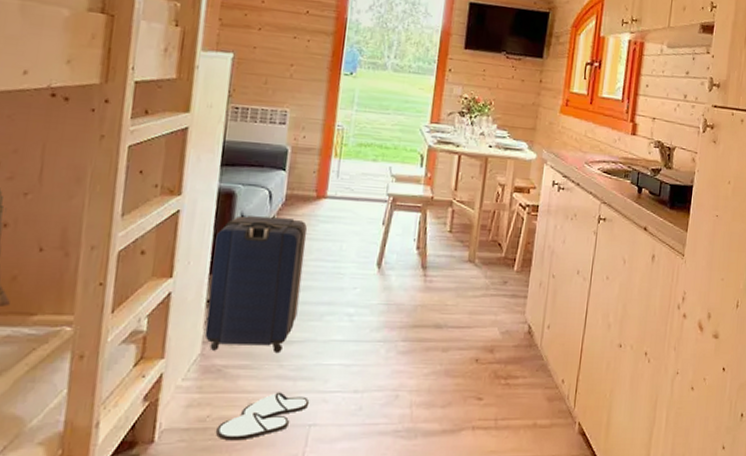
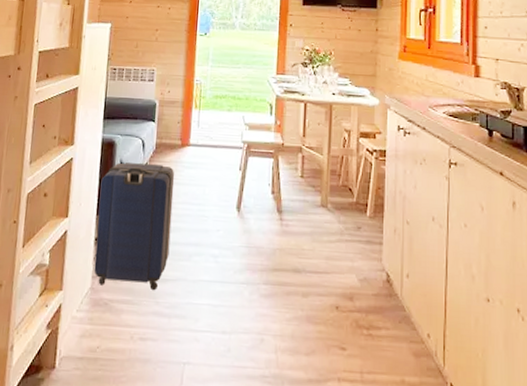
slippers: present [216,392,309,441] -> none [105,328,182,373]

